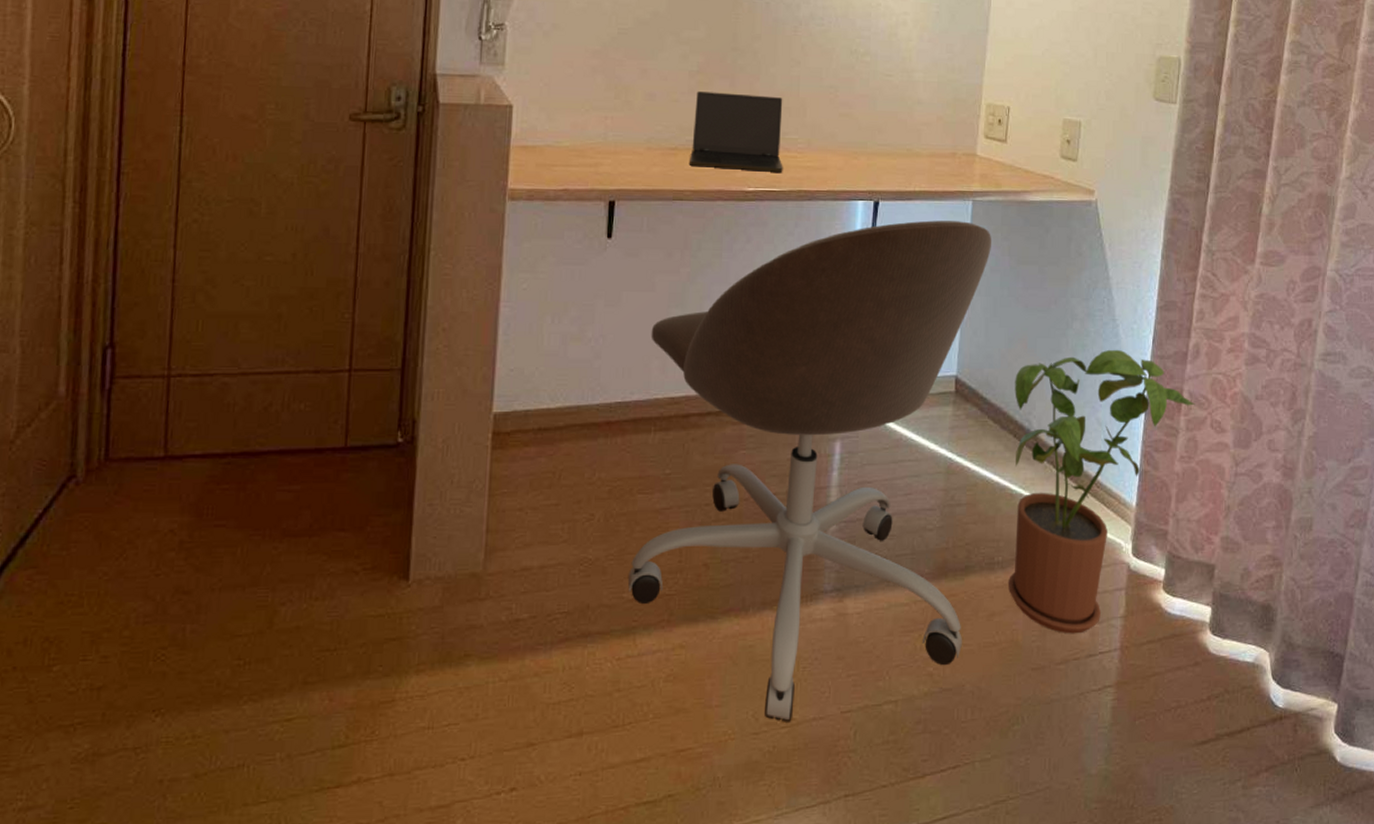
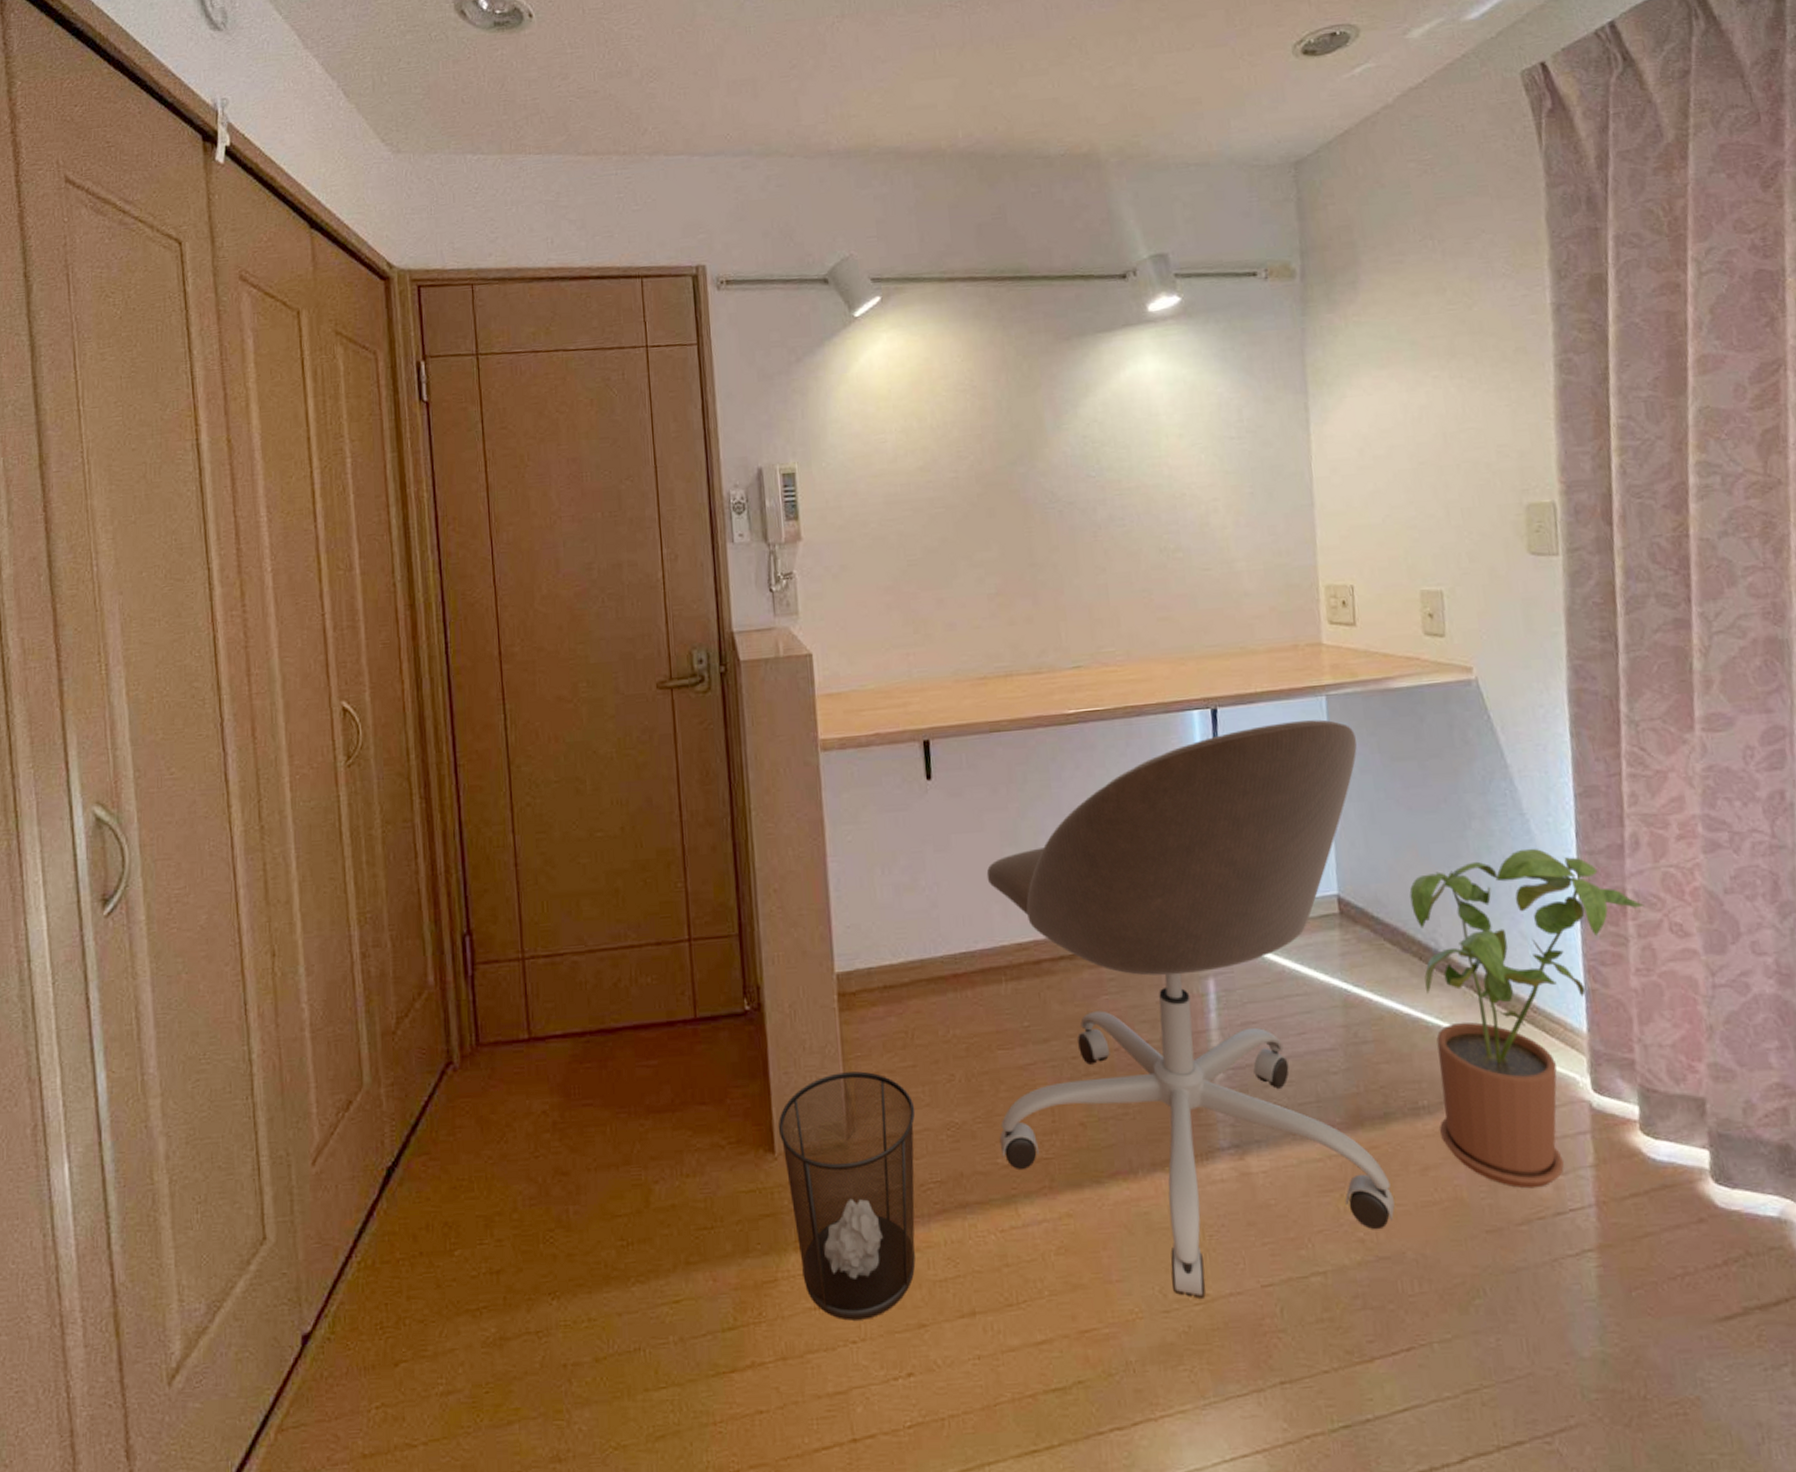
waste bin: none [415,507,553,739] -> present [778,1071,916,1321]
laptop: present [688,91,783,172] -> none [998,609,1104,694]

